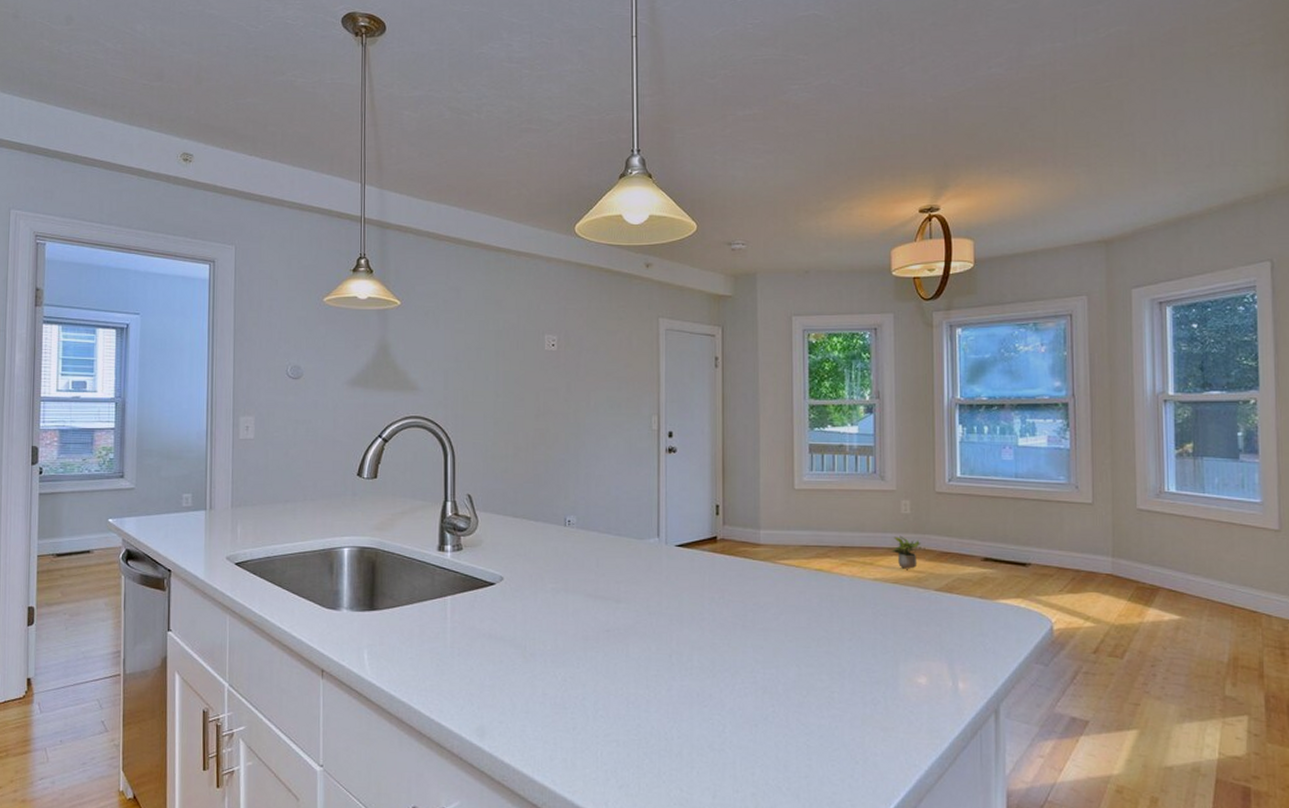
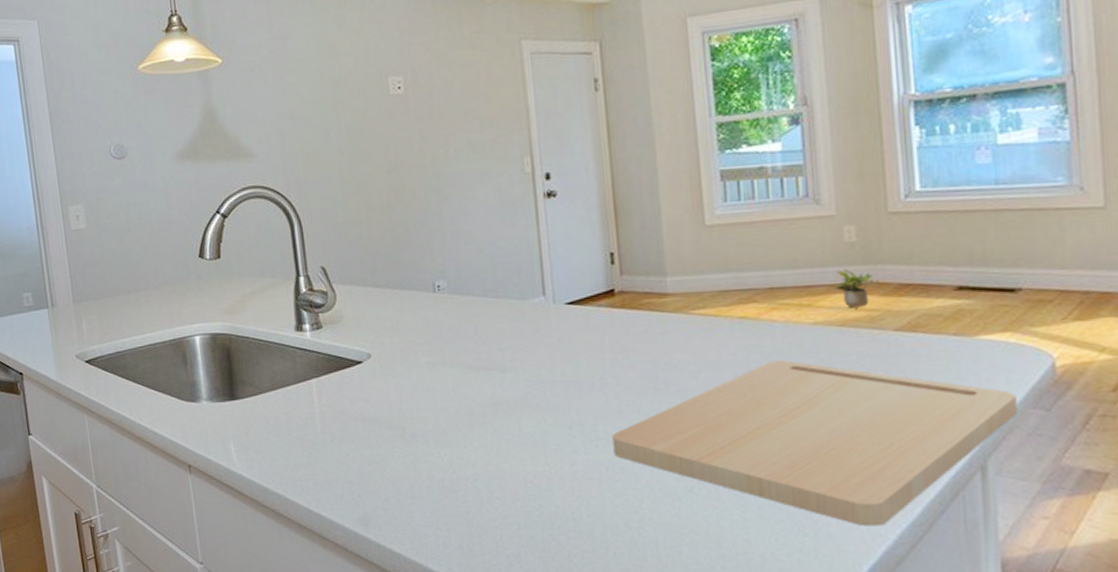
cutting board: none [705,609,1024,758] -> present [612,360,1017,527]

